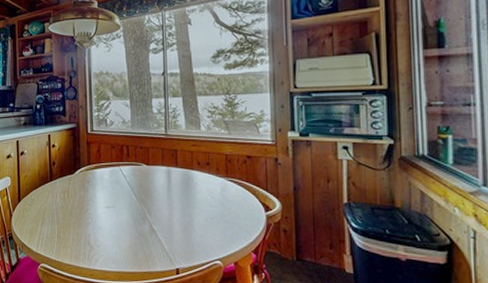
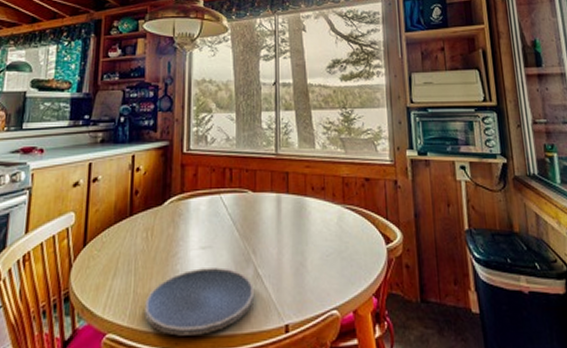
plate: none [66,222,150,270] -> present [145,267,253,336]

